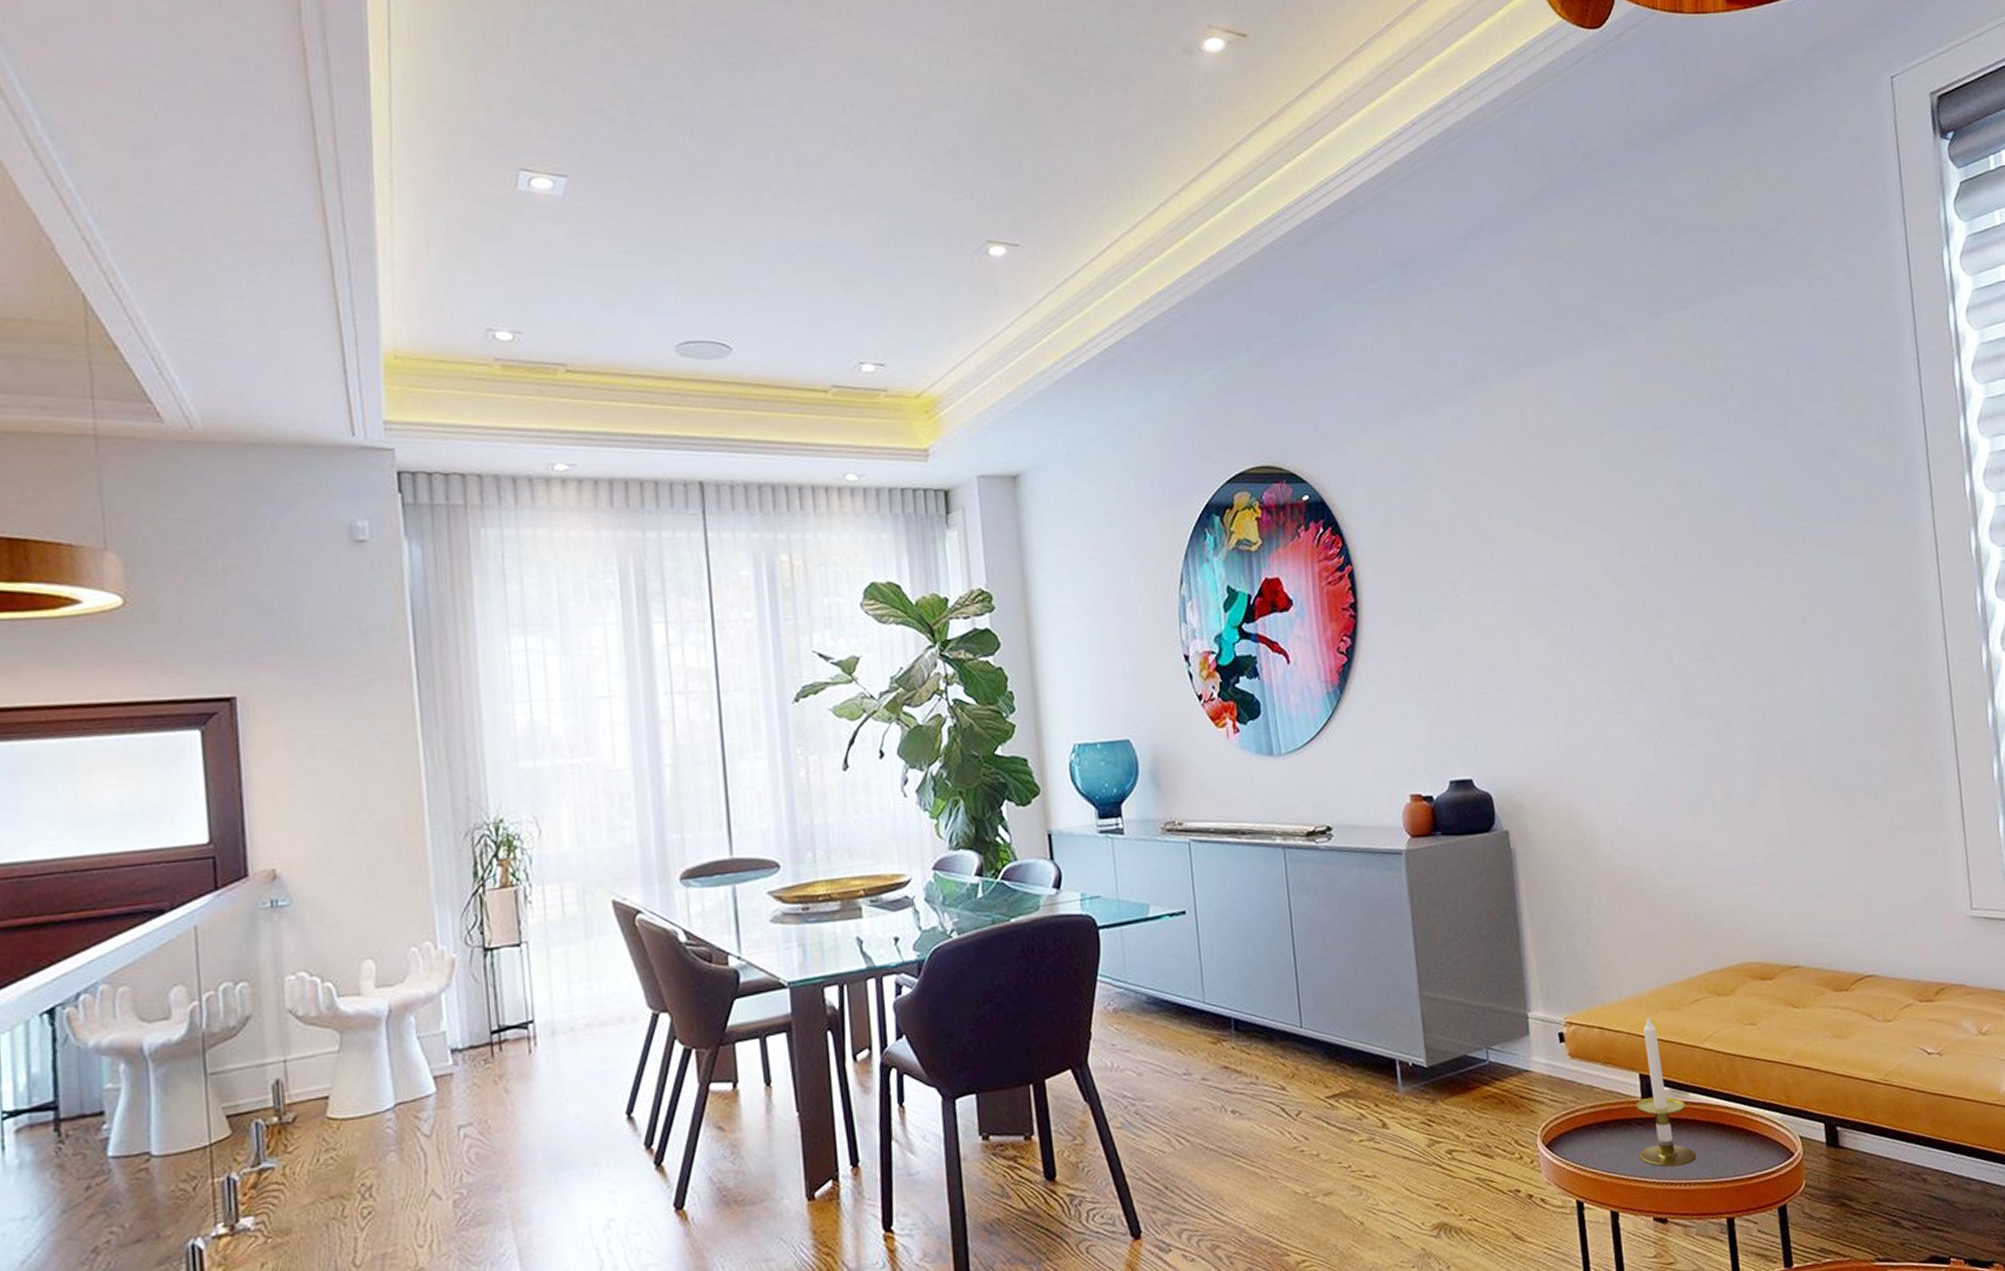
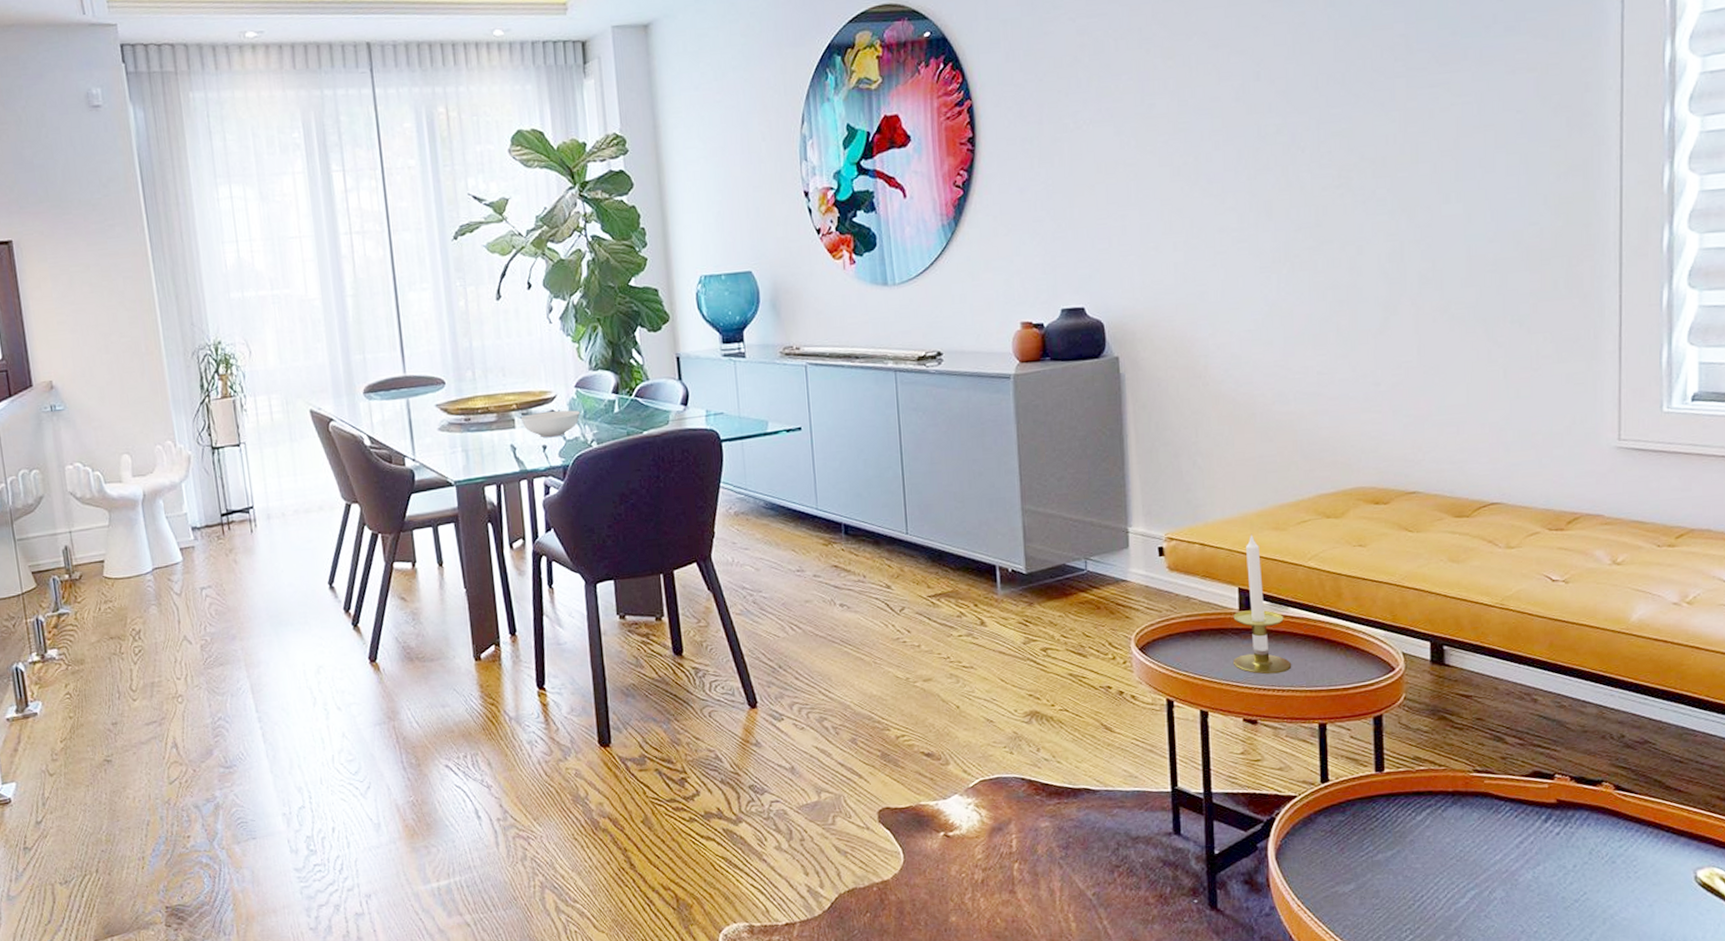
bowl: none [869,895,939,928] -> present [520,410,581,438]

